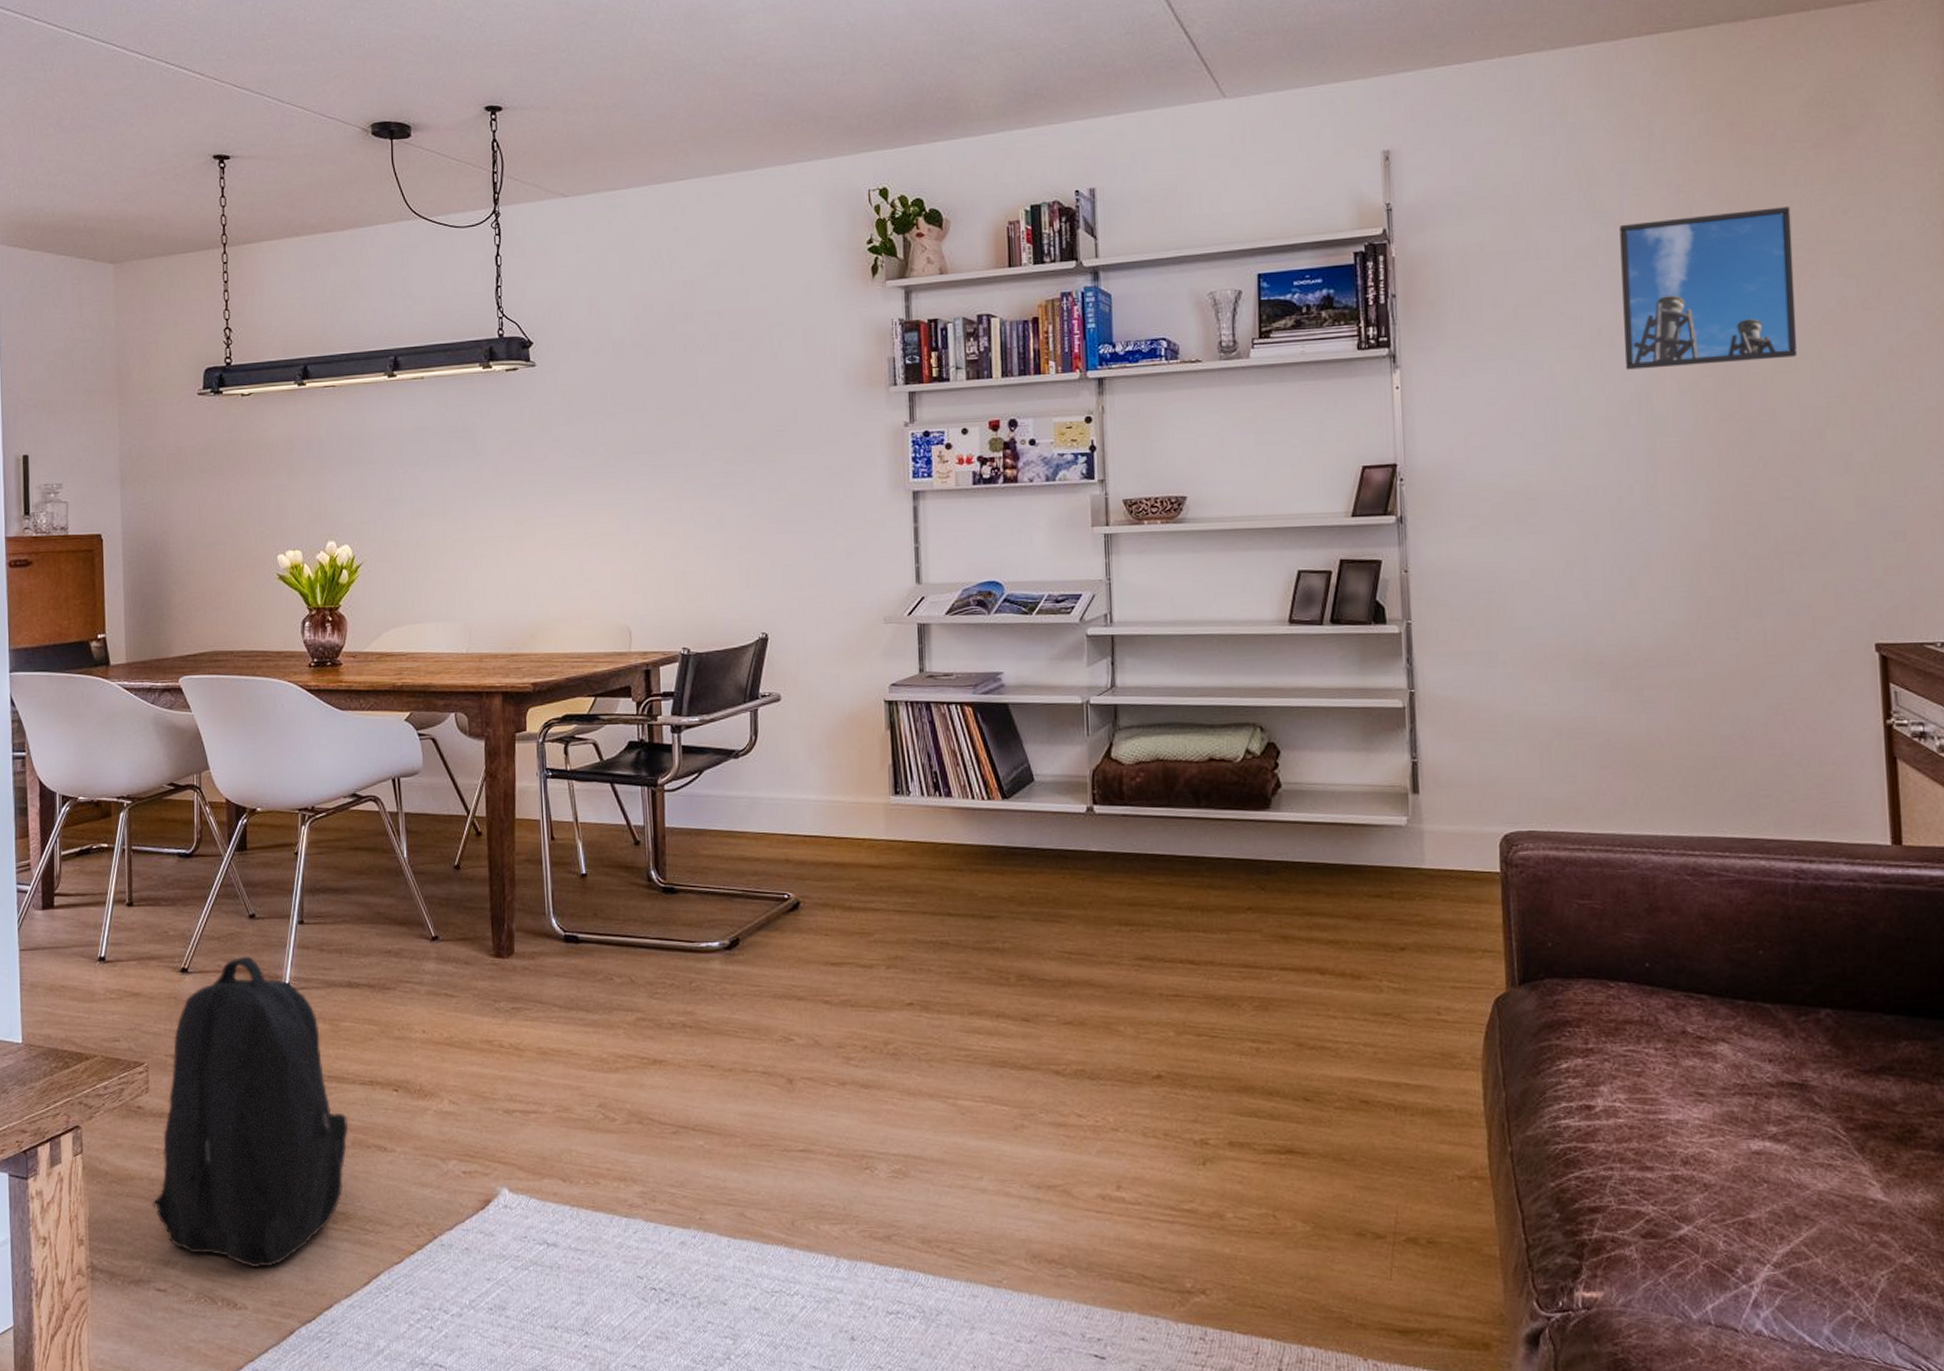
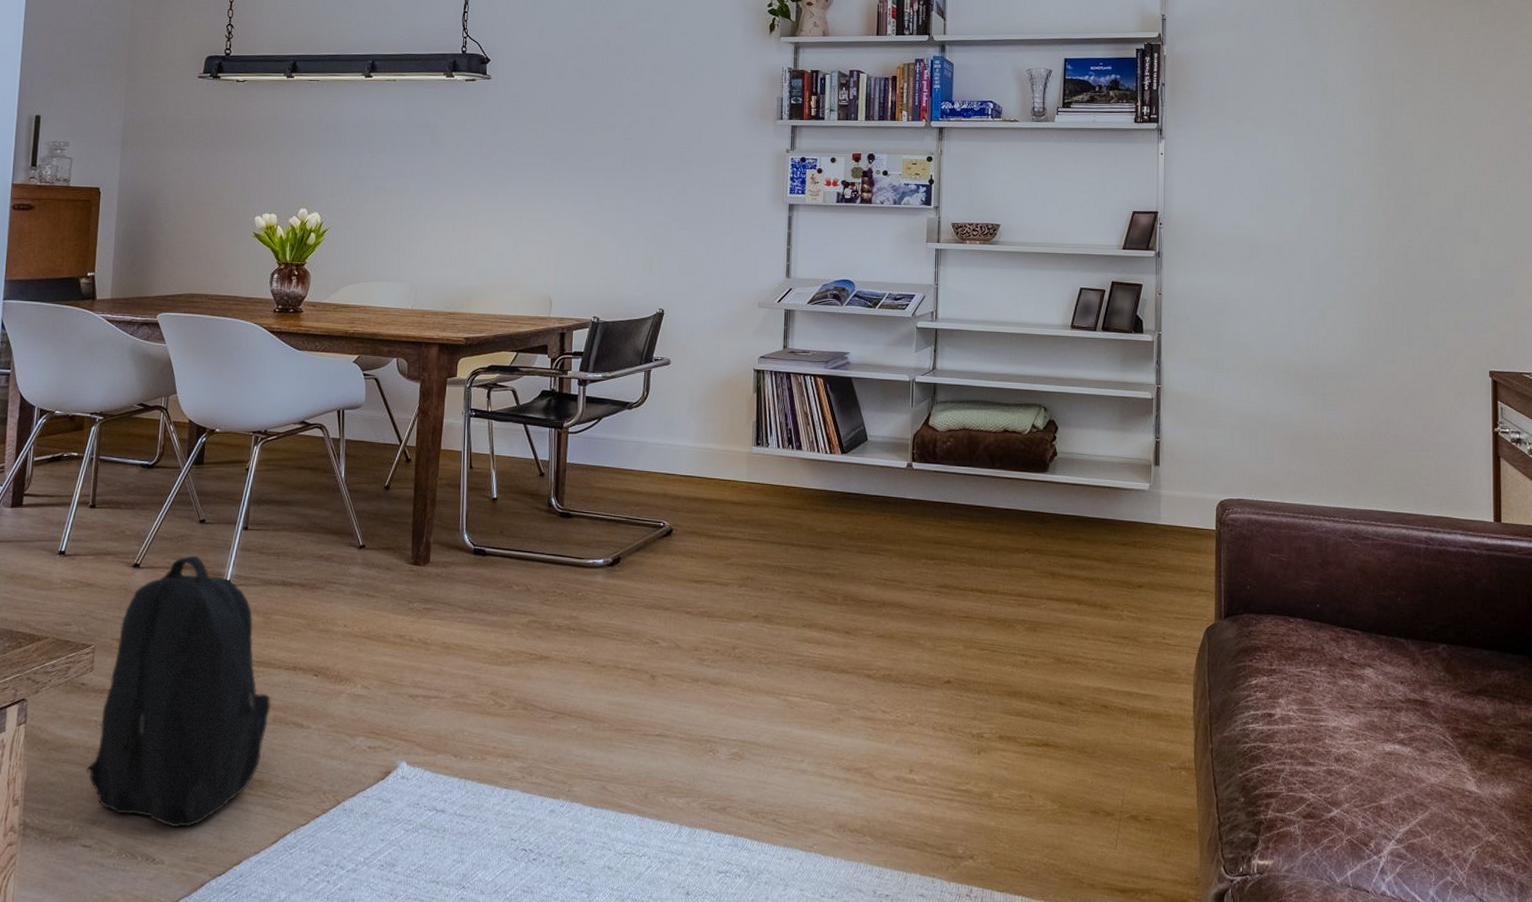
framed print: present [1619,207,1798,370] -> none [1326,45,1446,156]

